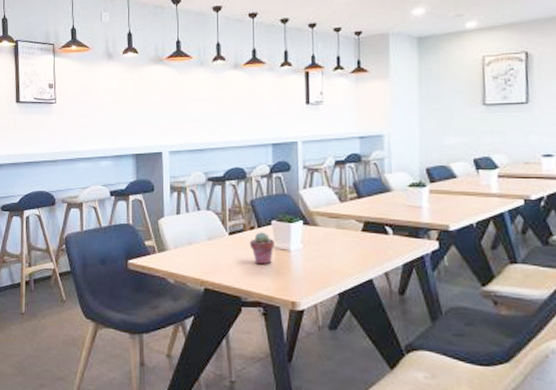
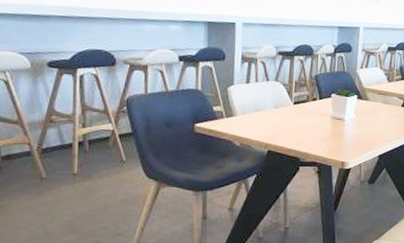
potted succulent: present [249,232,275,265] -> none [311,103,332,132]

